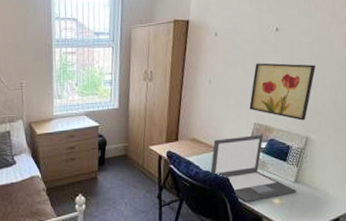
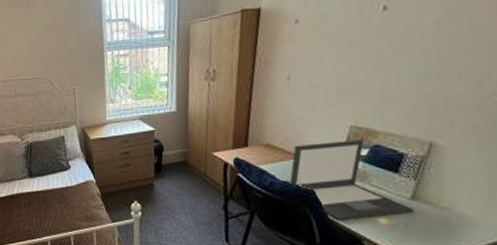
wall art: present [249,63,316,121] -> none [343,49,447,122]

